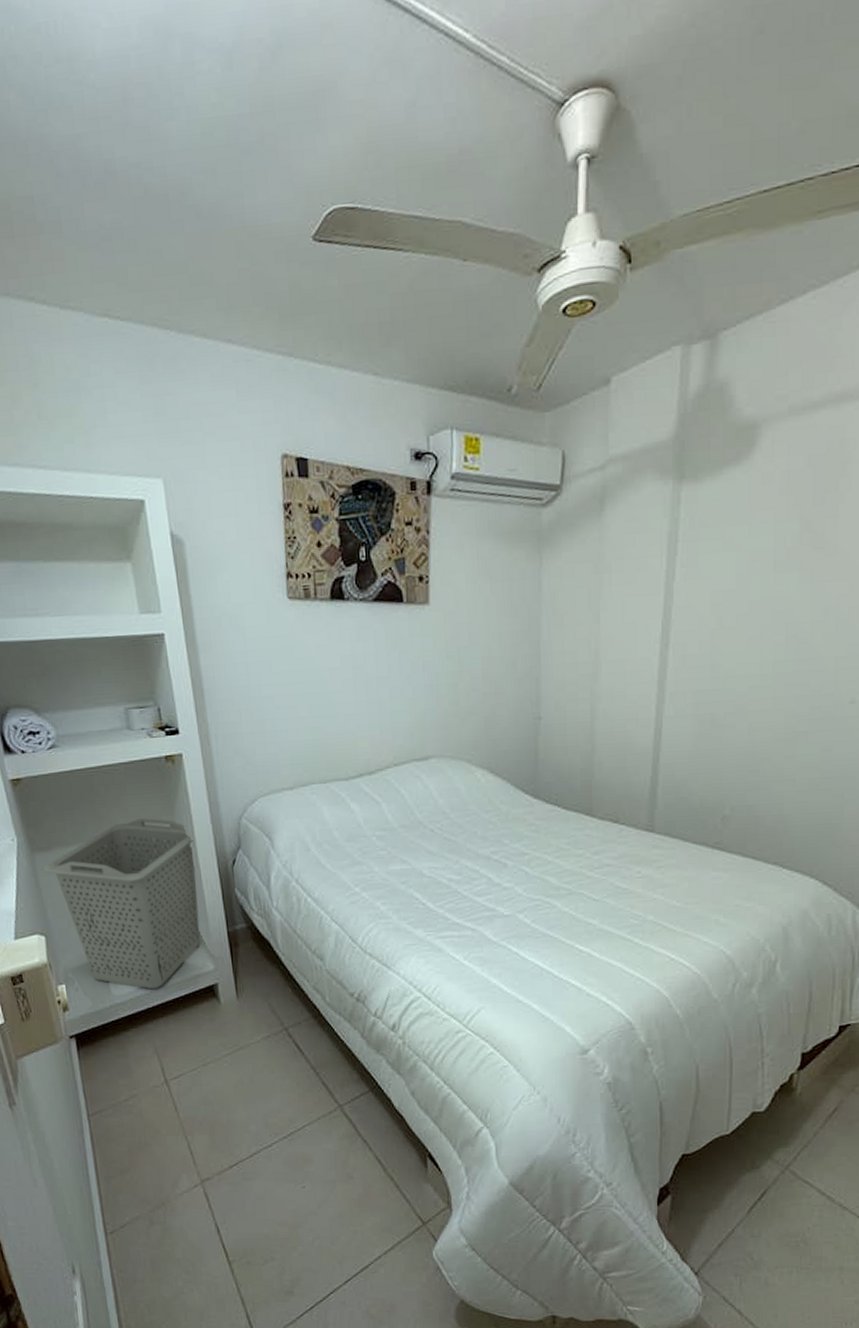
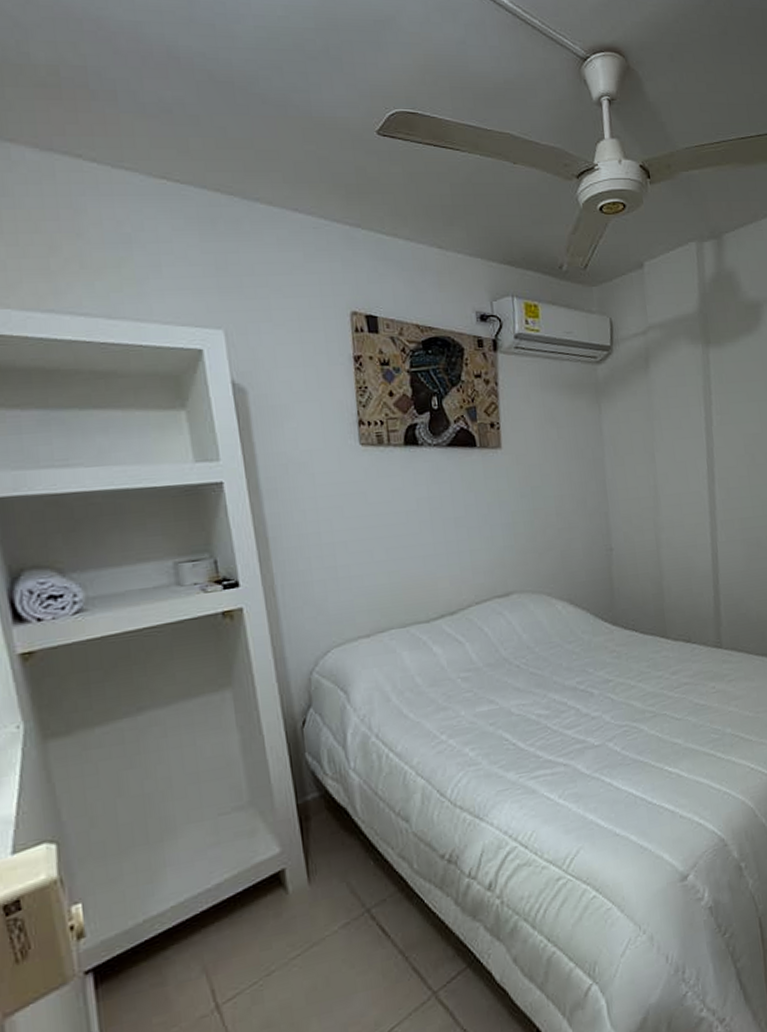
laundry basket: present [42,818,200,990] -> none [57,683,263,891]

